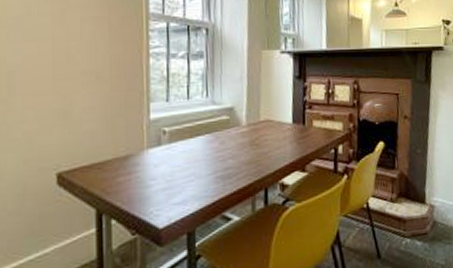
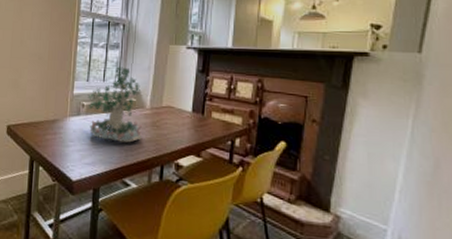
plant: none [169,80,240,170] -> present [87,67,142,143]

